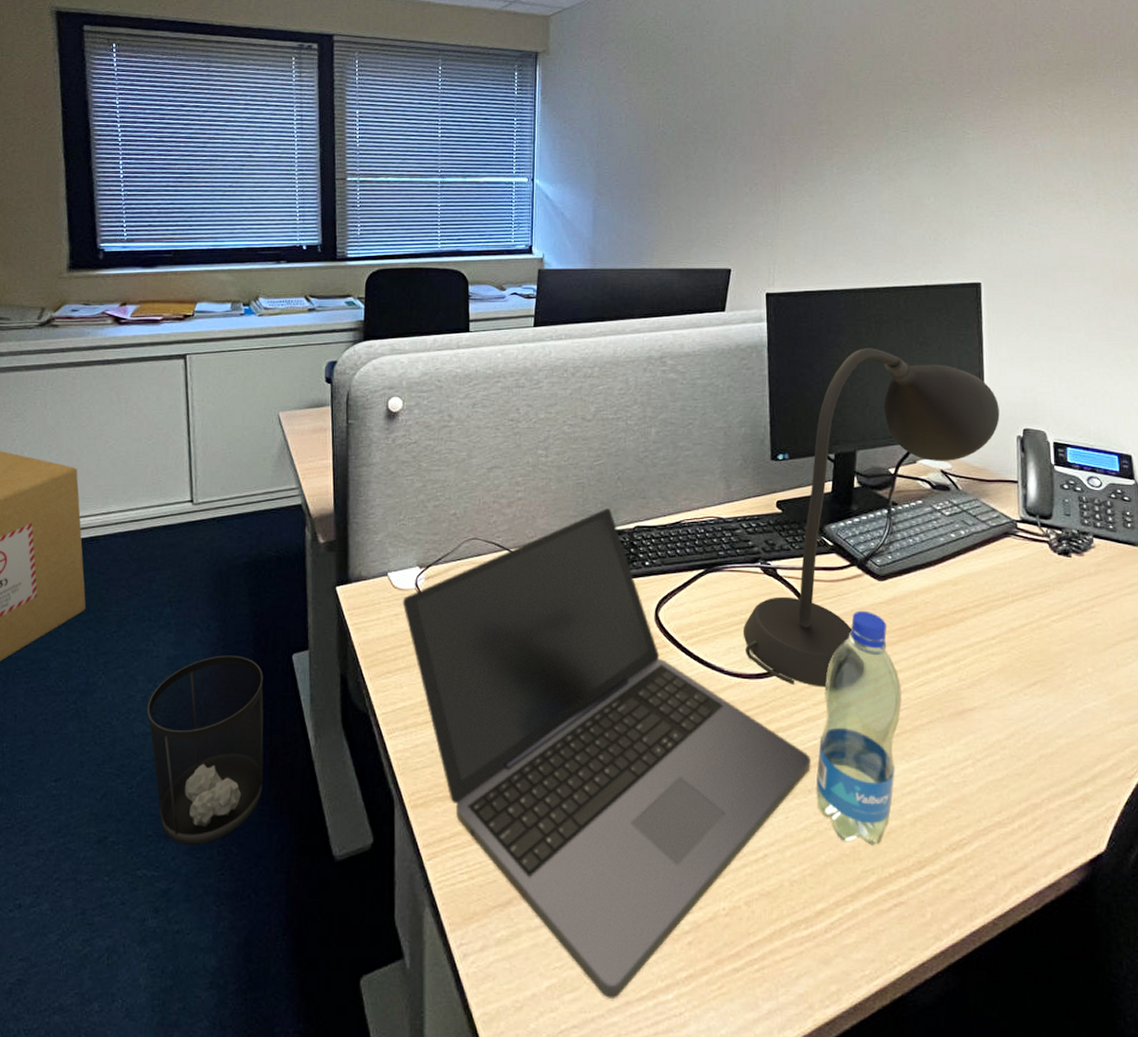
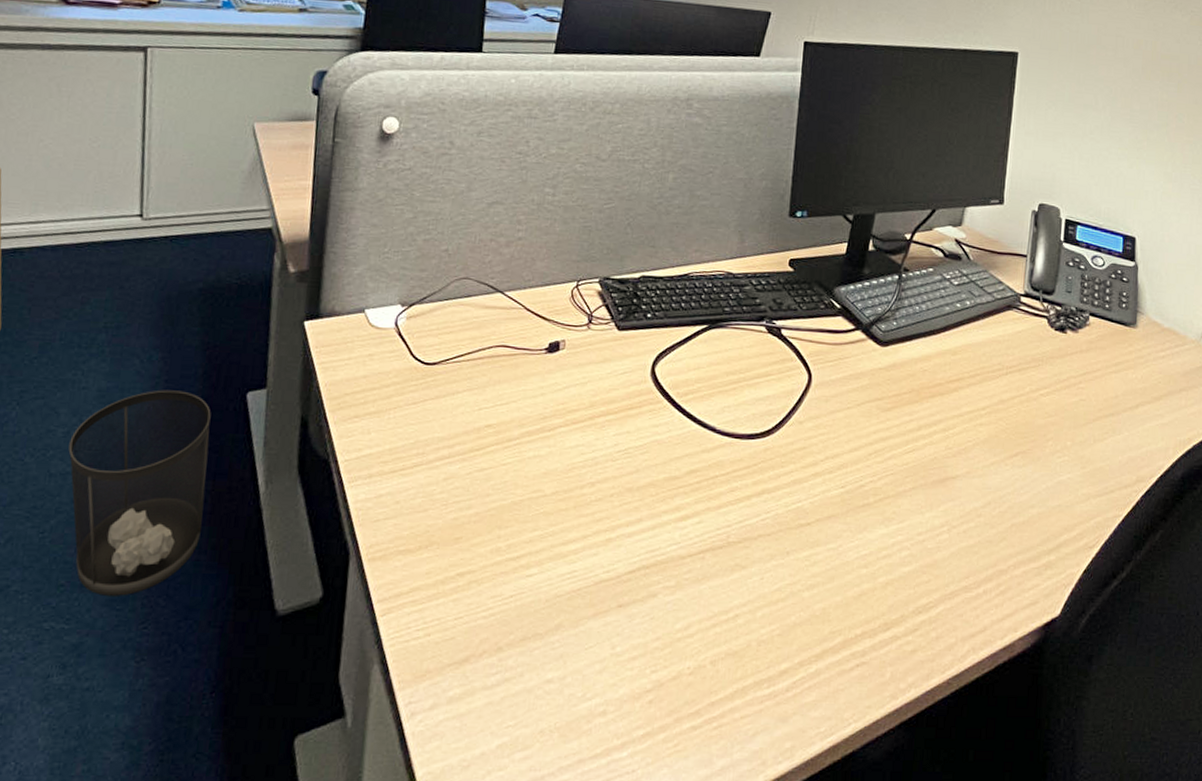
laptop: present [402,508,811,998] -> none [378,255,793,756]
desk lamp: present [742,348,1000,688] -> none [739,108,1019,451]
bottle: present [816,610,902,845] -> none [793,375,890,607]

